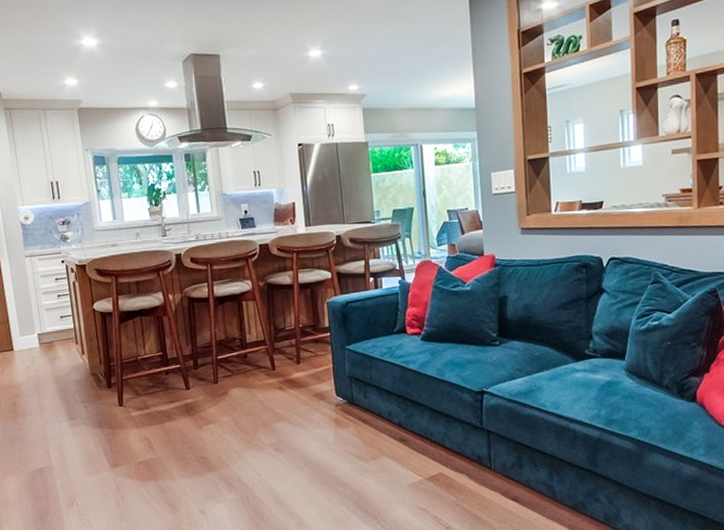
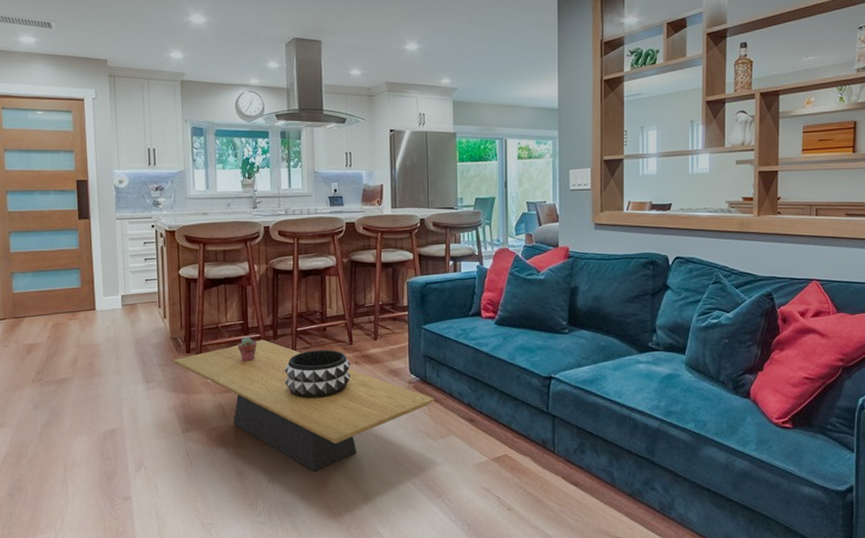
coffee table: none [96,370,364,500] -> present [174,339,435,471]
potted succulent: none [159,368,178,394] -> present [238,336,257,362]
decorative bowl: none [207,376,276,427] -> present [284,350,351,399]

